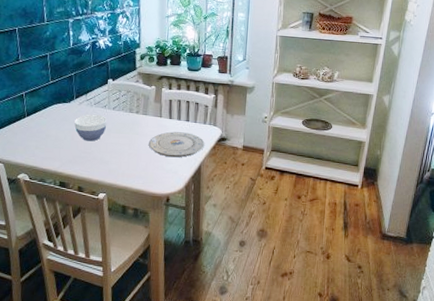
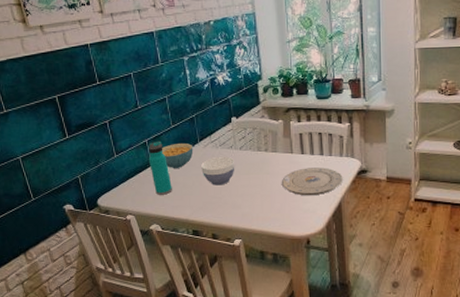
water bottle: none [23,94,44,146] -> present [148,141,172,195]
cereal bowl: none [38,98,69,123] -> present [162,142,194,169]

